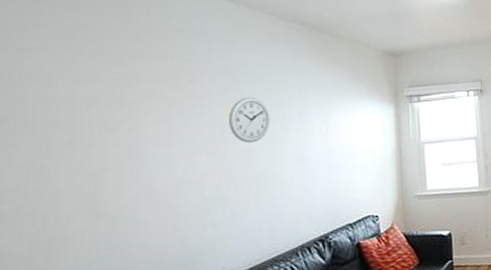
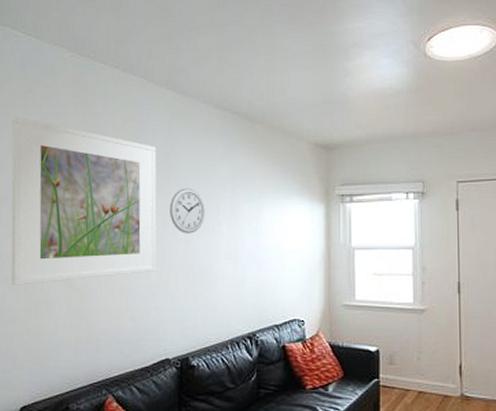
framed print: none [9,27,214,222] -> present [11,116,157,285]

